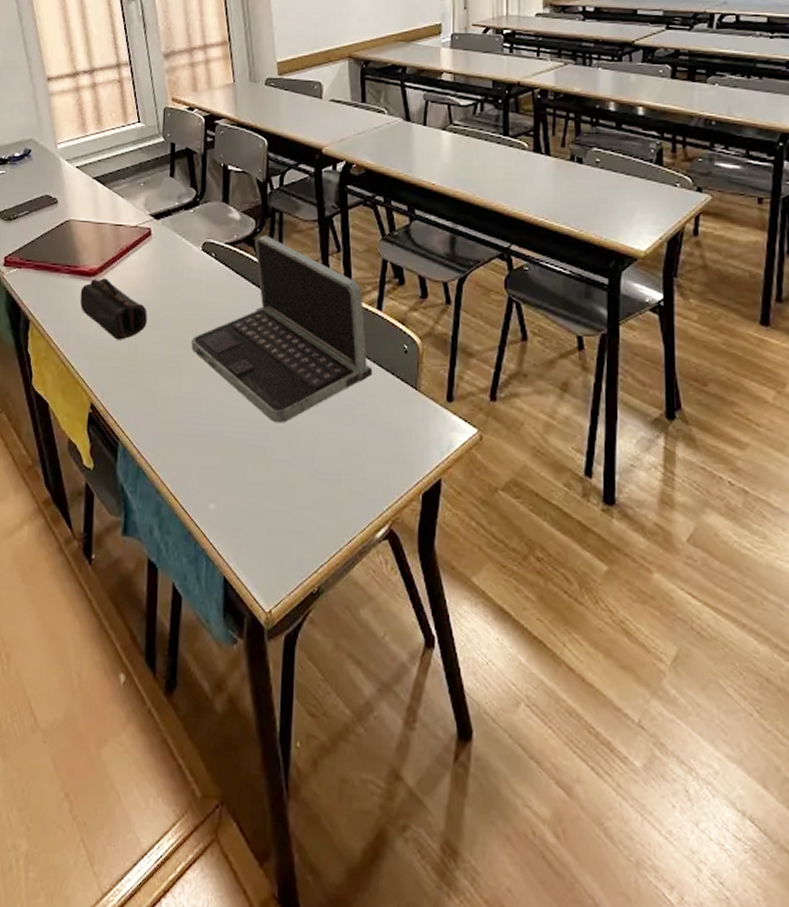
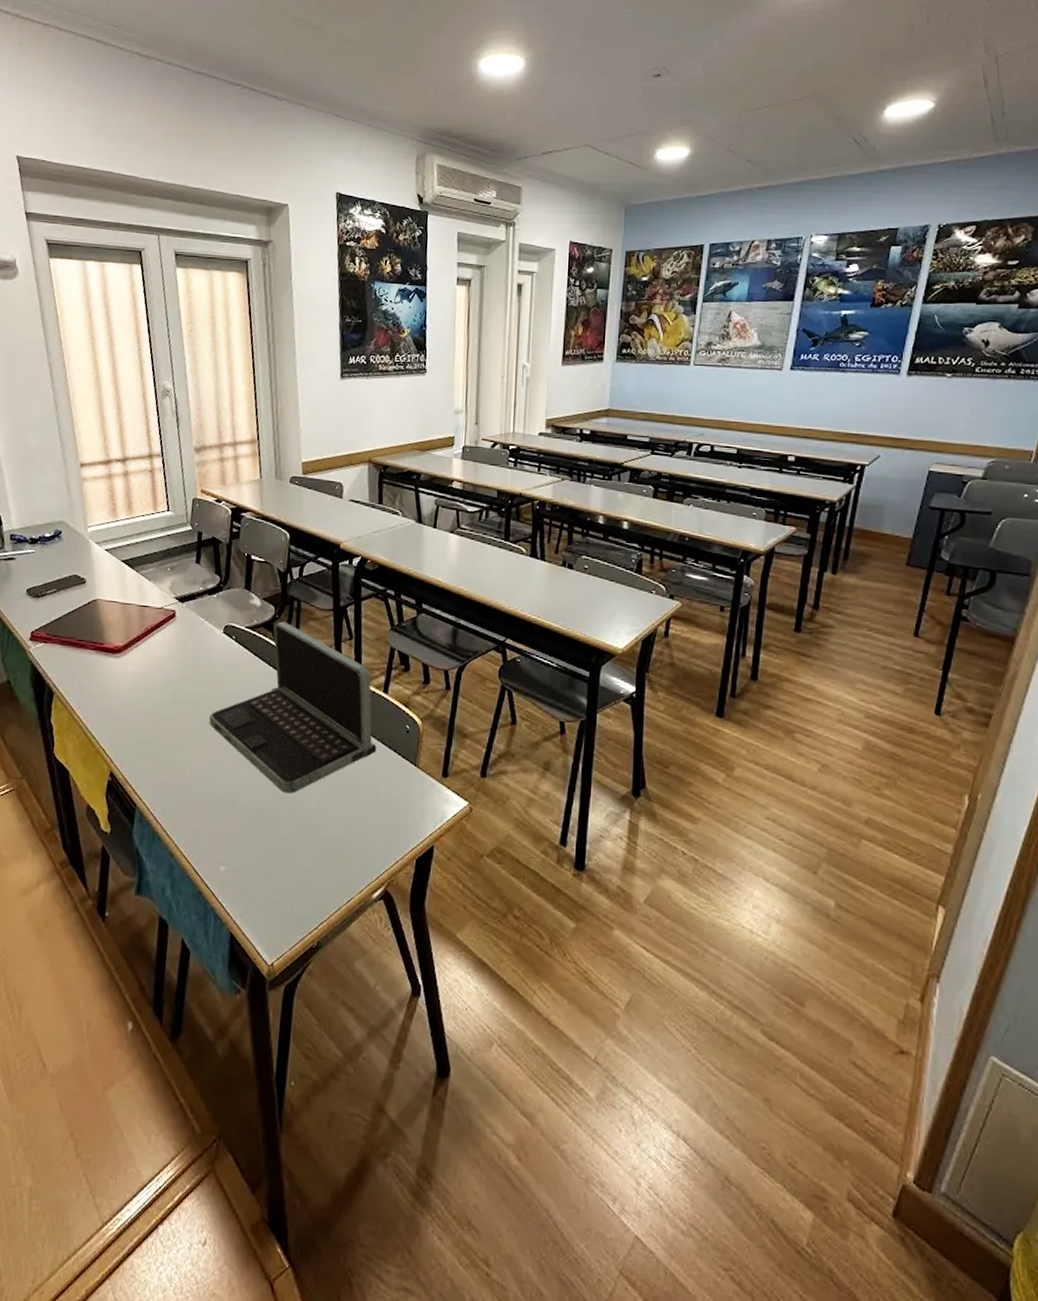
pencil case: present [79,278,147,340] -> none [103,655,169,714]

